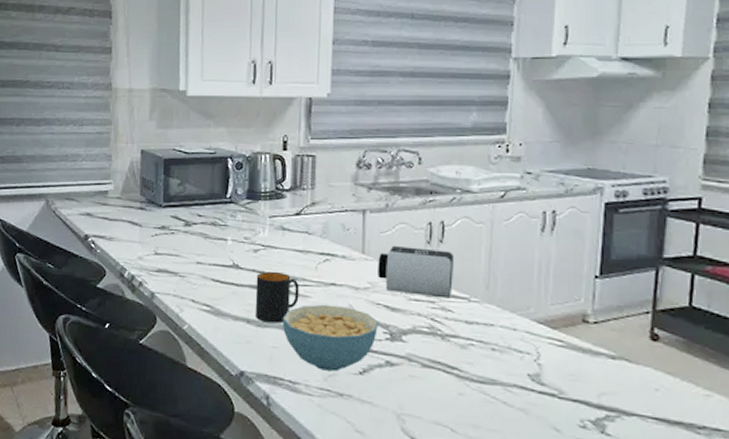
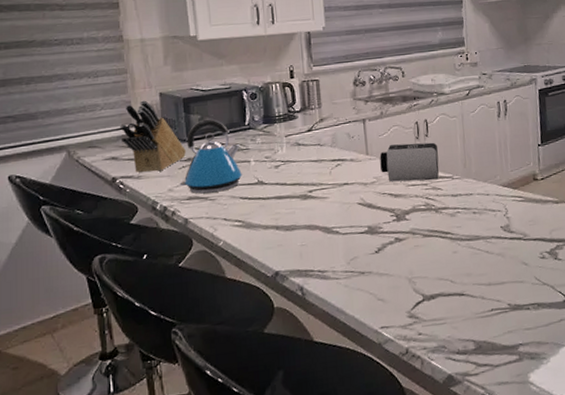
knife block: none [97,156,161,236] -> present [119,100,186,173]
kettle: none [150,186,219,269] -> present [179,120,242,194]
mug: present [254,271,299,324] -> none [280,181,319,226]
cereal bowl: present [282,304,378,372] -> none [306,200,386,257]

